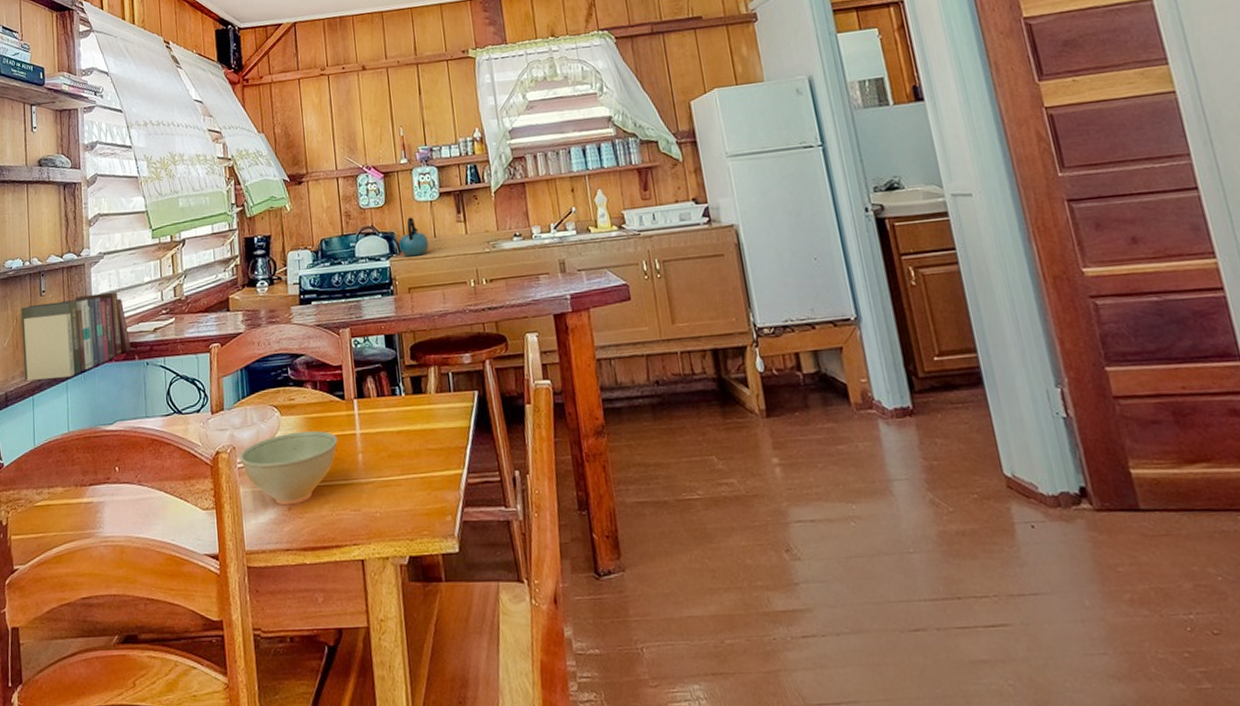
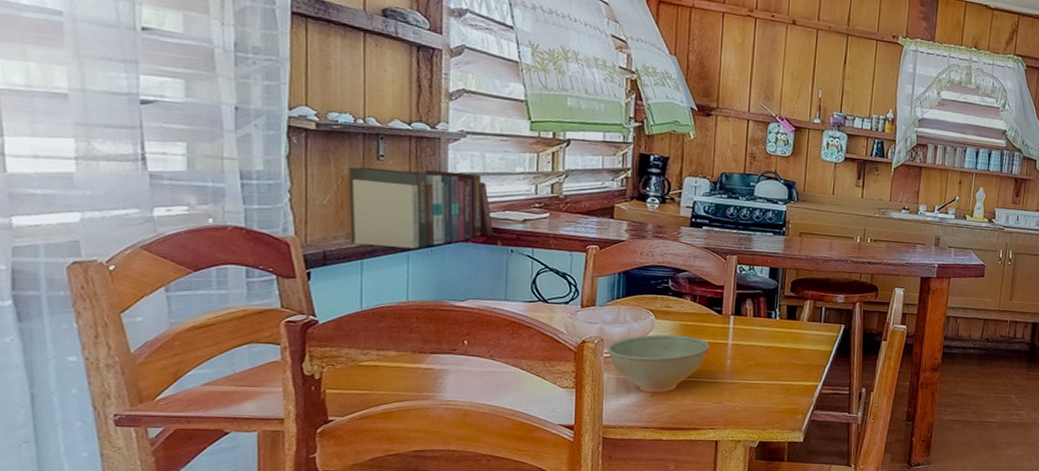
kettle: present [399,217,430,257] -> none [798,172,827,208]

